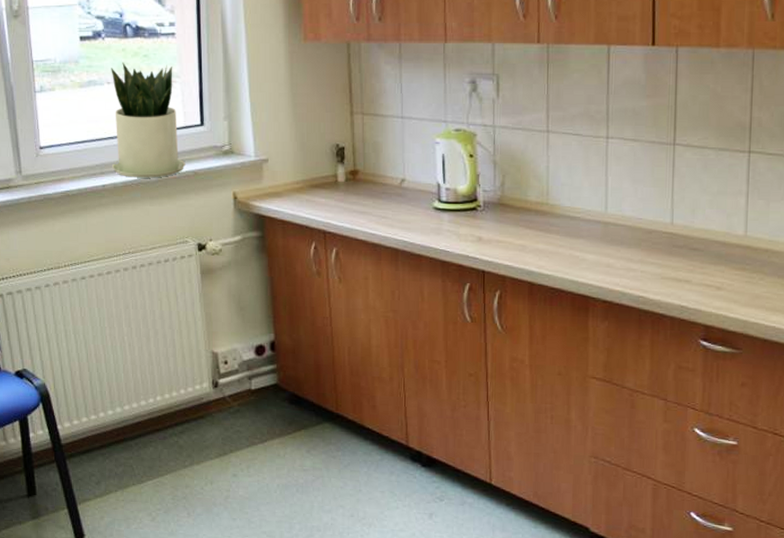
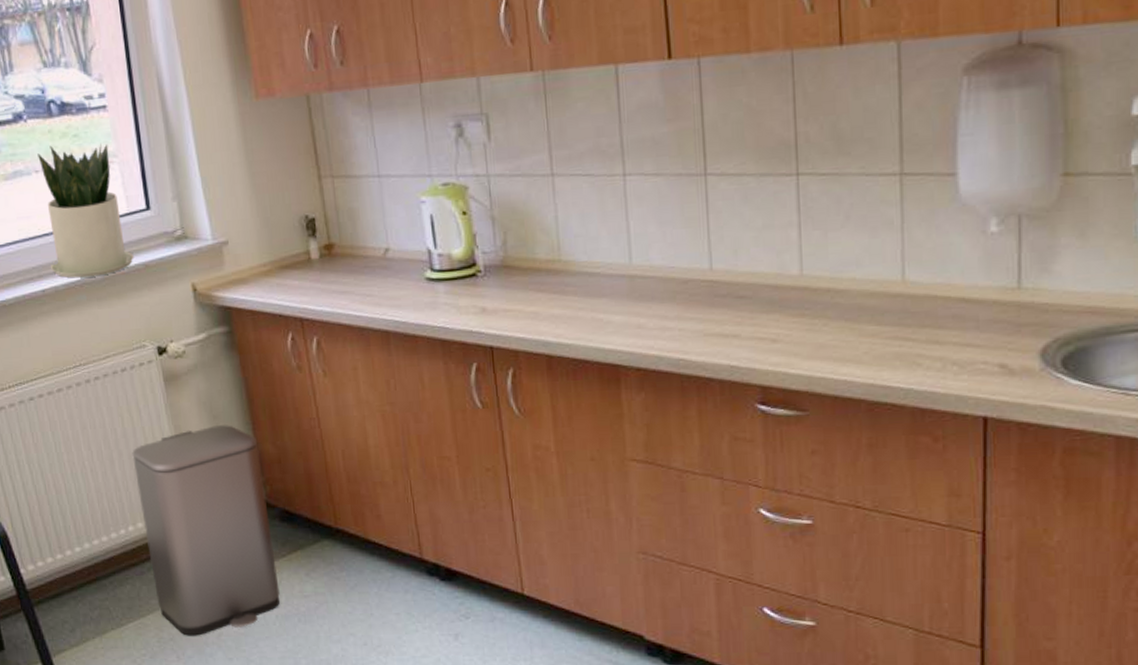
pedal bin: none [166,316,283,497] -> present [132,425,280,636]

